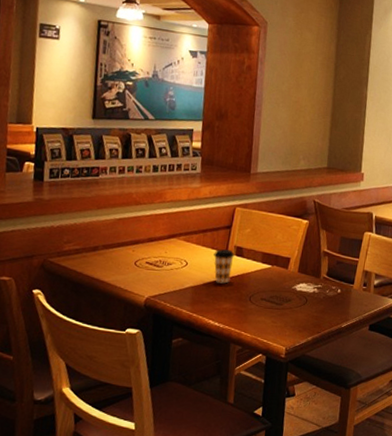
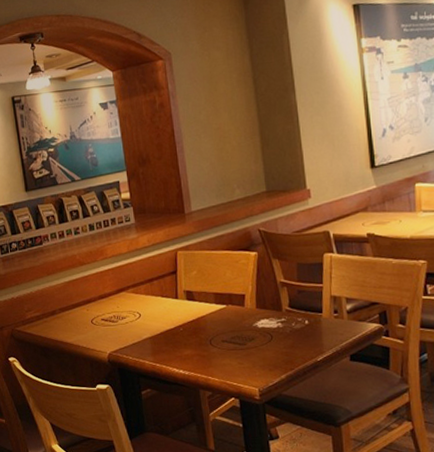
coffee cup: present [213,249,235,284] -> none [164,295,186,331]

